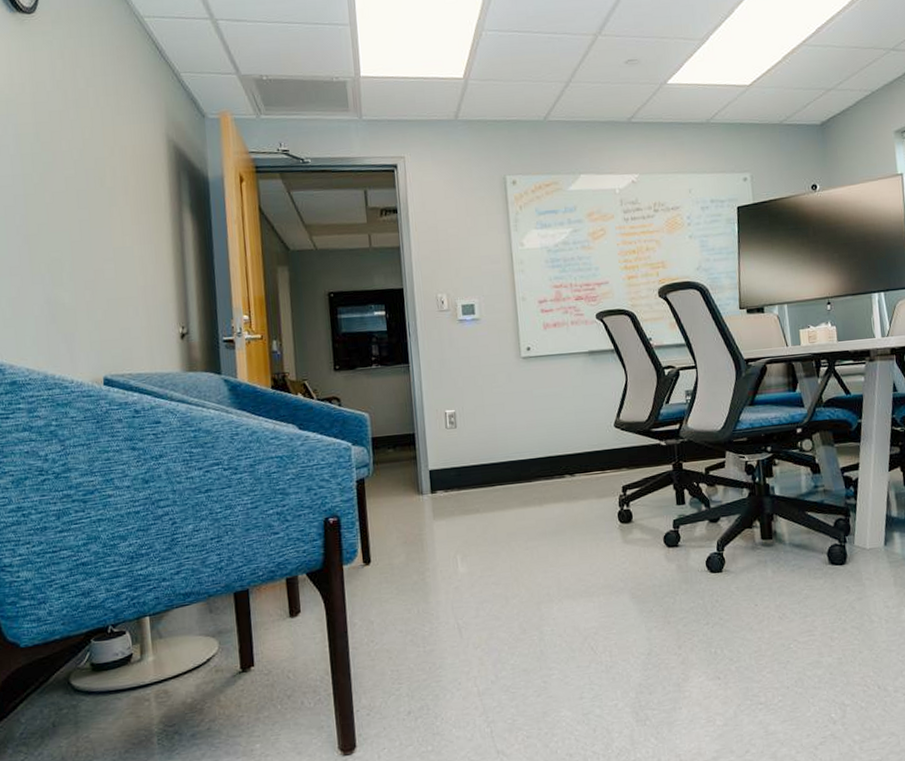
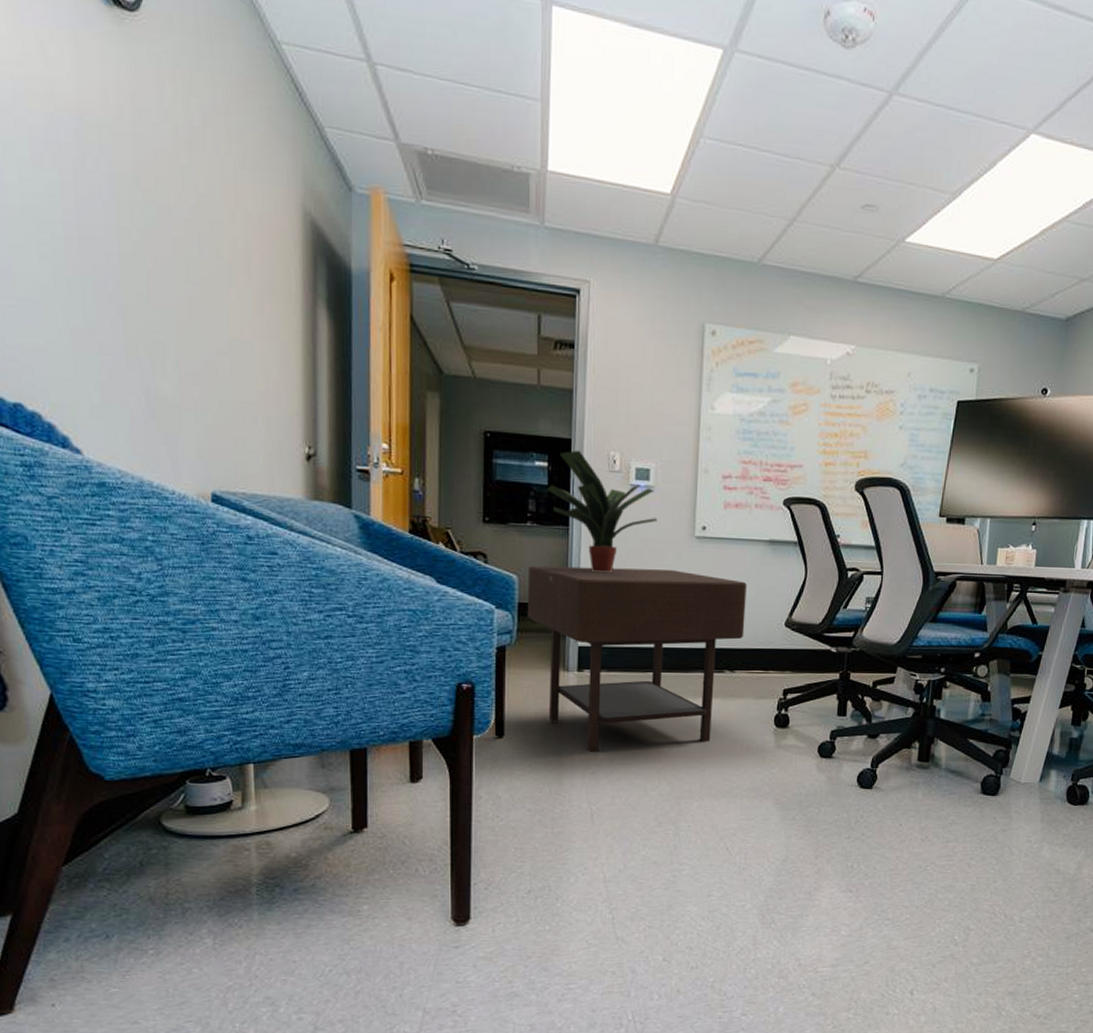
side table: none [377,389,579,569] -> present [527,565,747,753]
potted plant: none [386,297,487,402] -> present [546,450,658,573]

